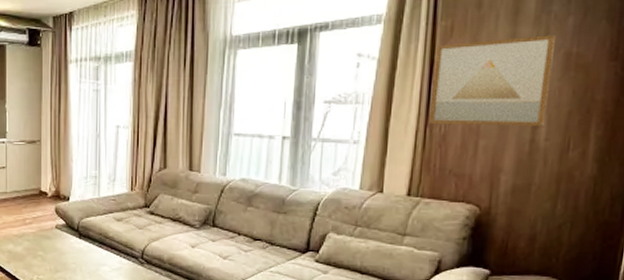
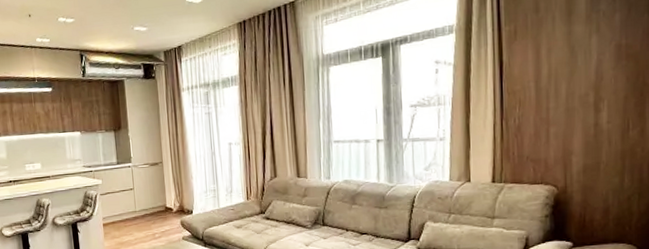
wall art: present [428,35,557,127] -> none [503,30,607,117]

